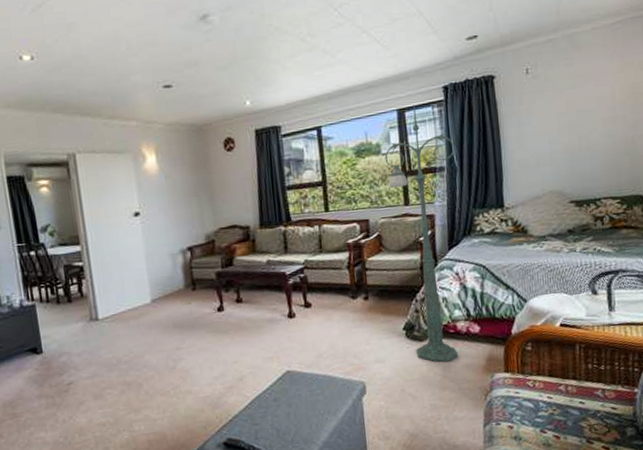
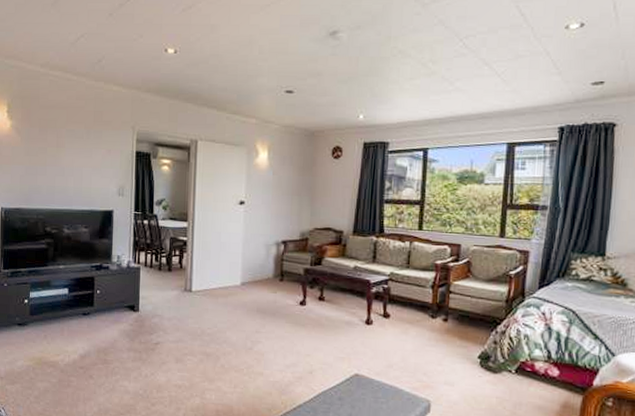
floor lamp: present [384,104,459,362] -> none [486,141,562,399]

